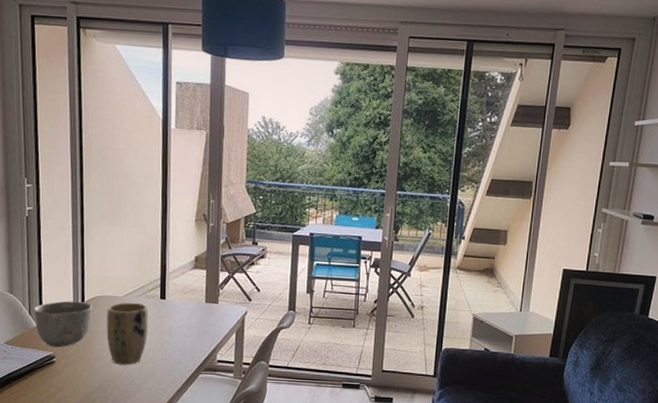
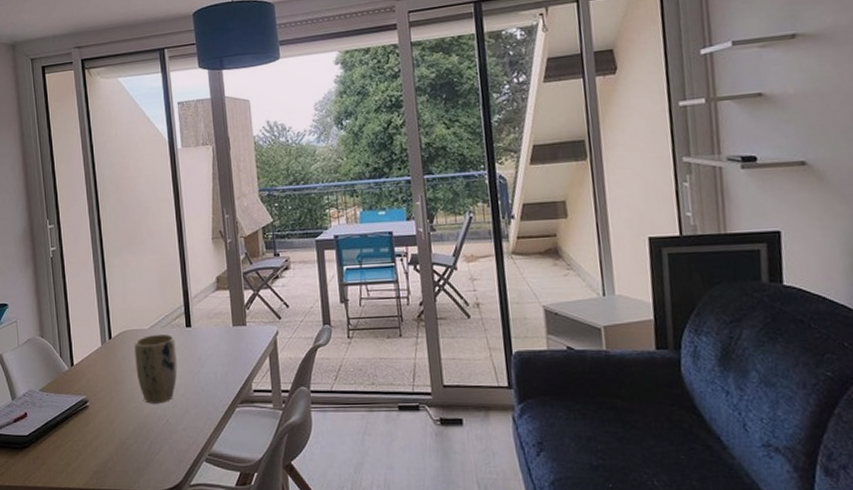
bowl: present [34,301,92,348] -> none [64,338,120,391]

